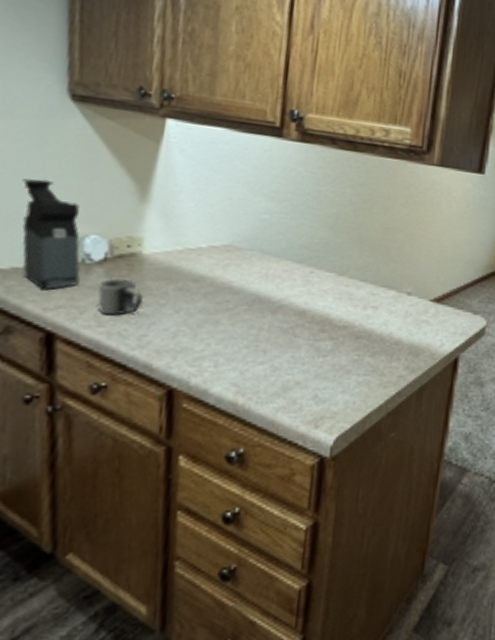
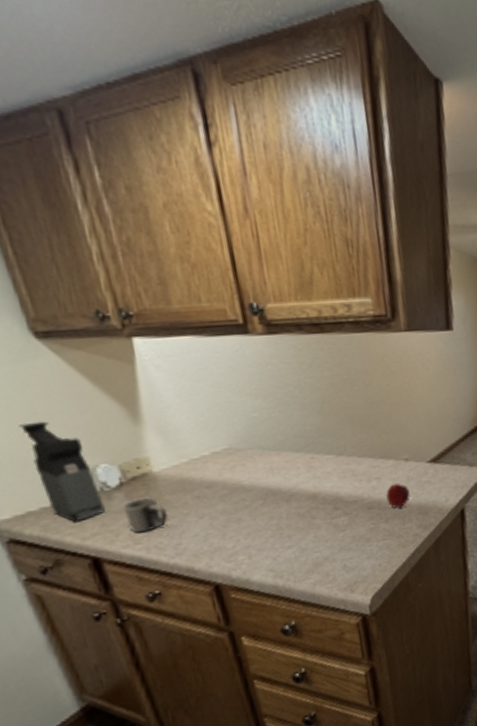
peach: none [378,316,405,343] -> present [386,483,410,508]

